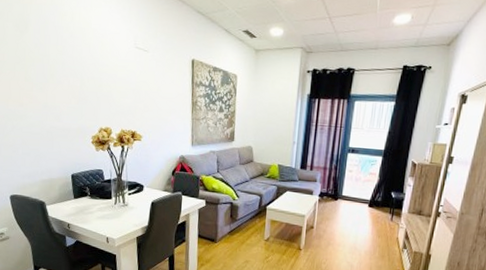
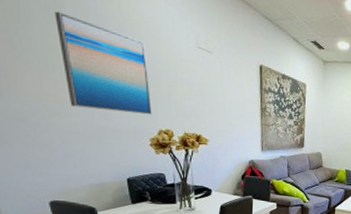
wall art: none [23,27,95,114] -> present [54,11,152,115]

